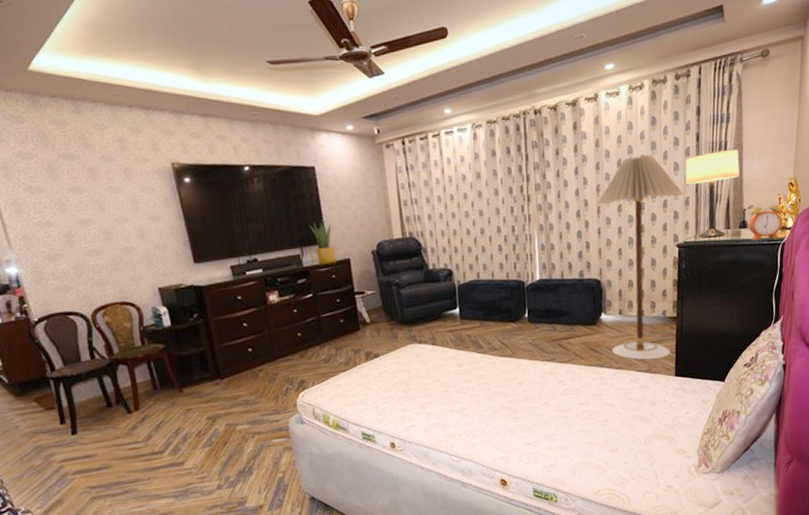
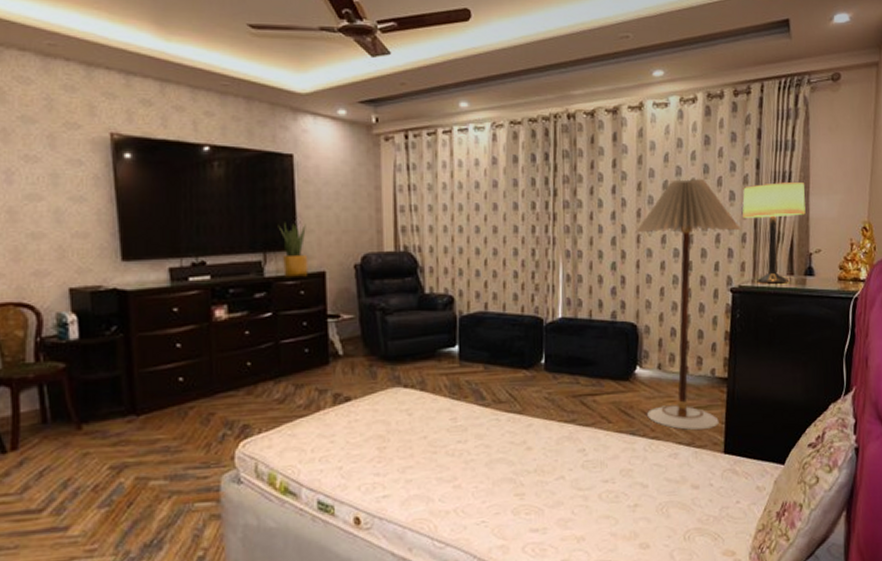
alarm clock: present [748,203,784,241] -> none [815,247,856,292]

